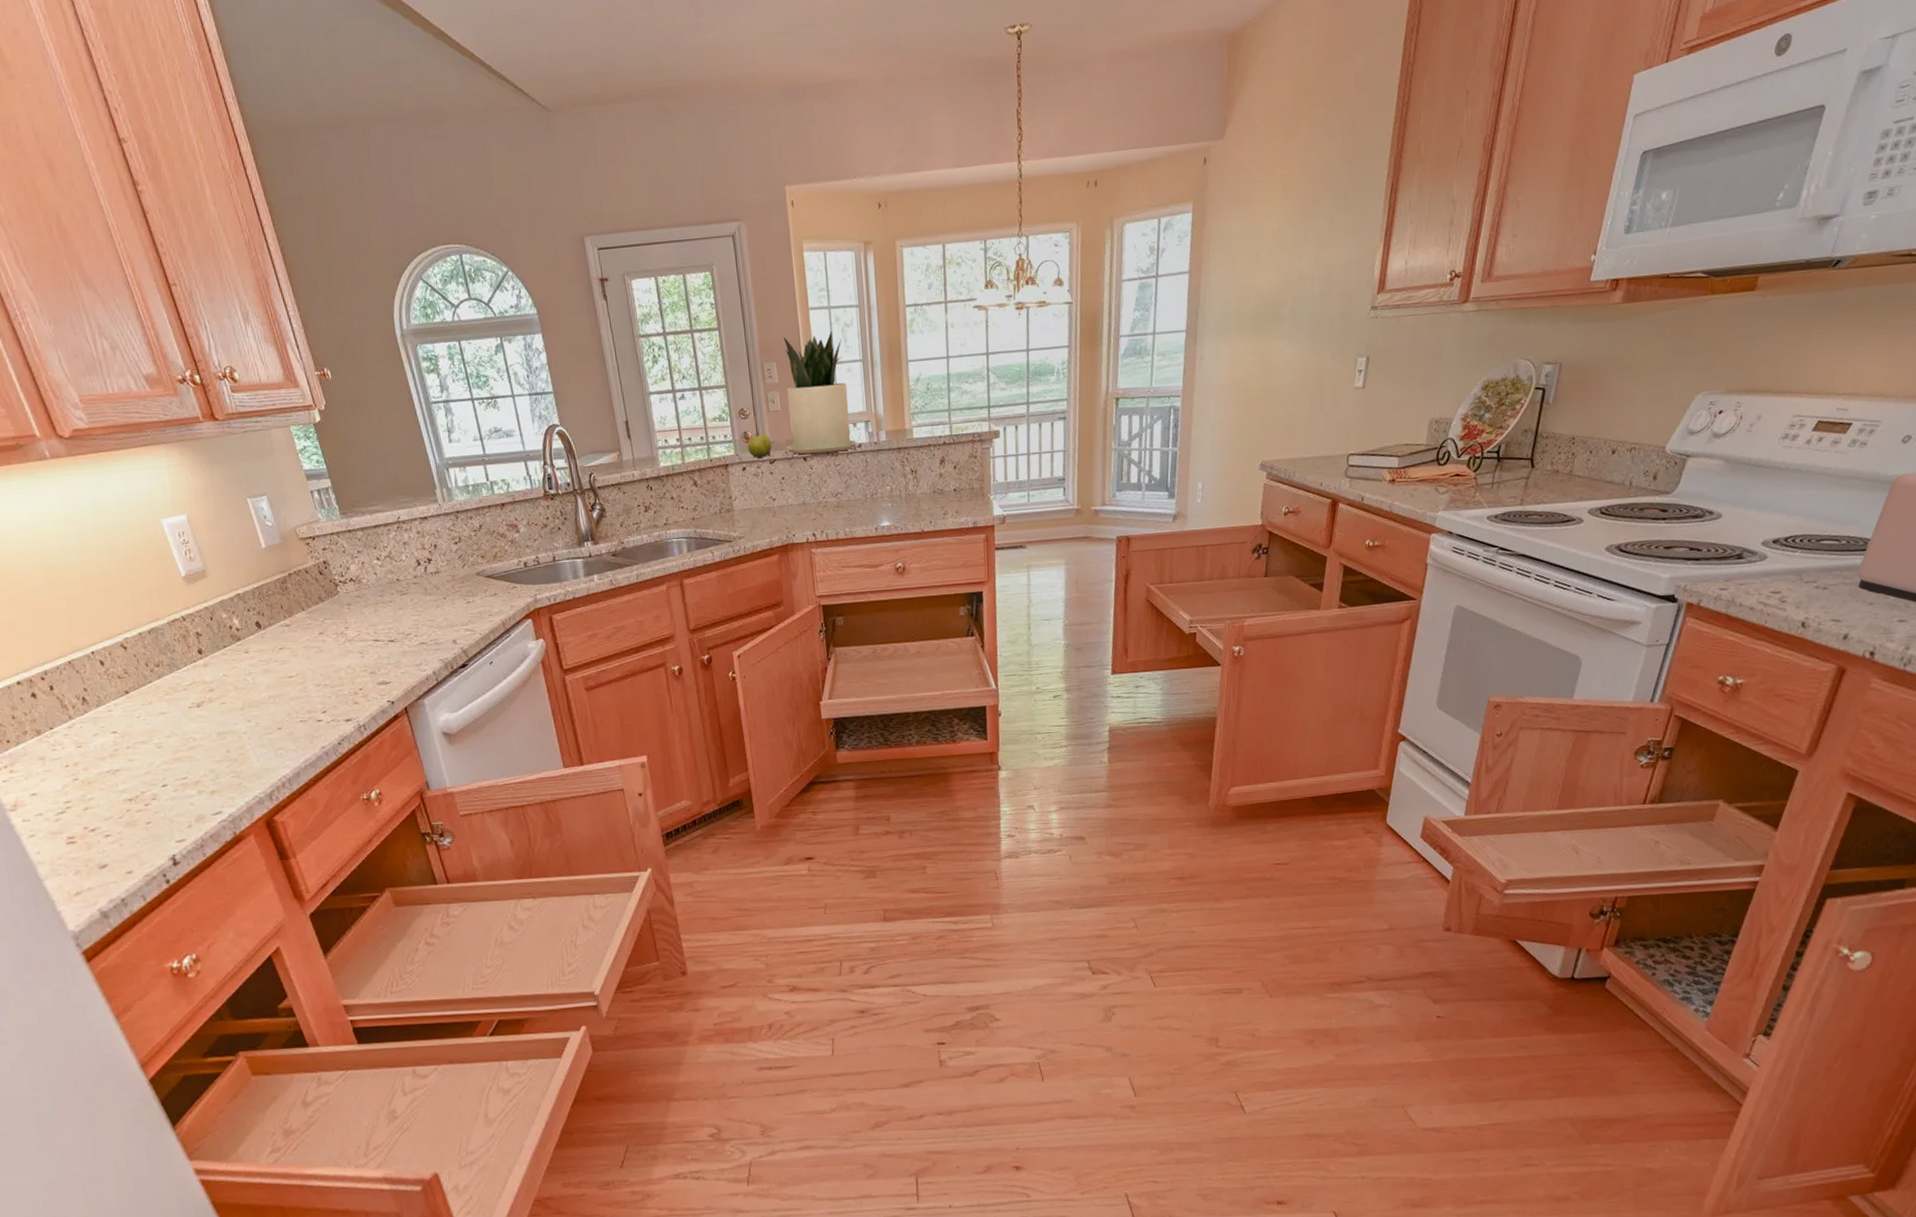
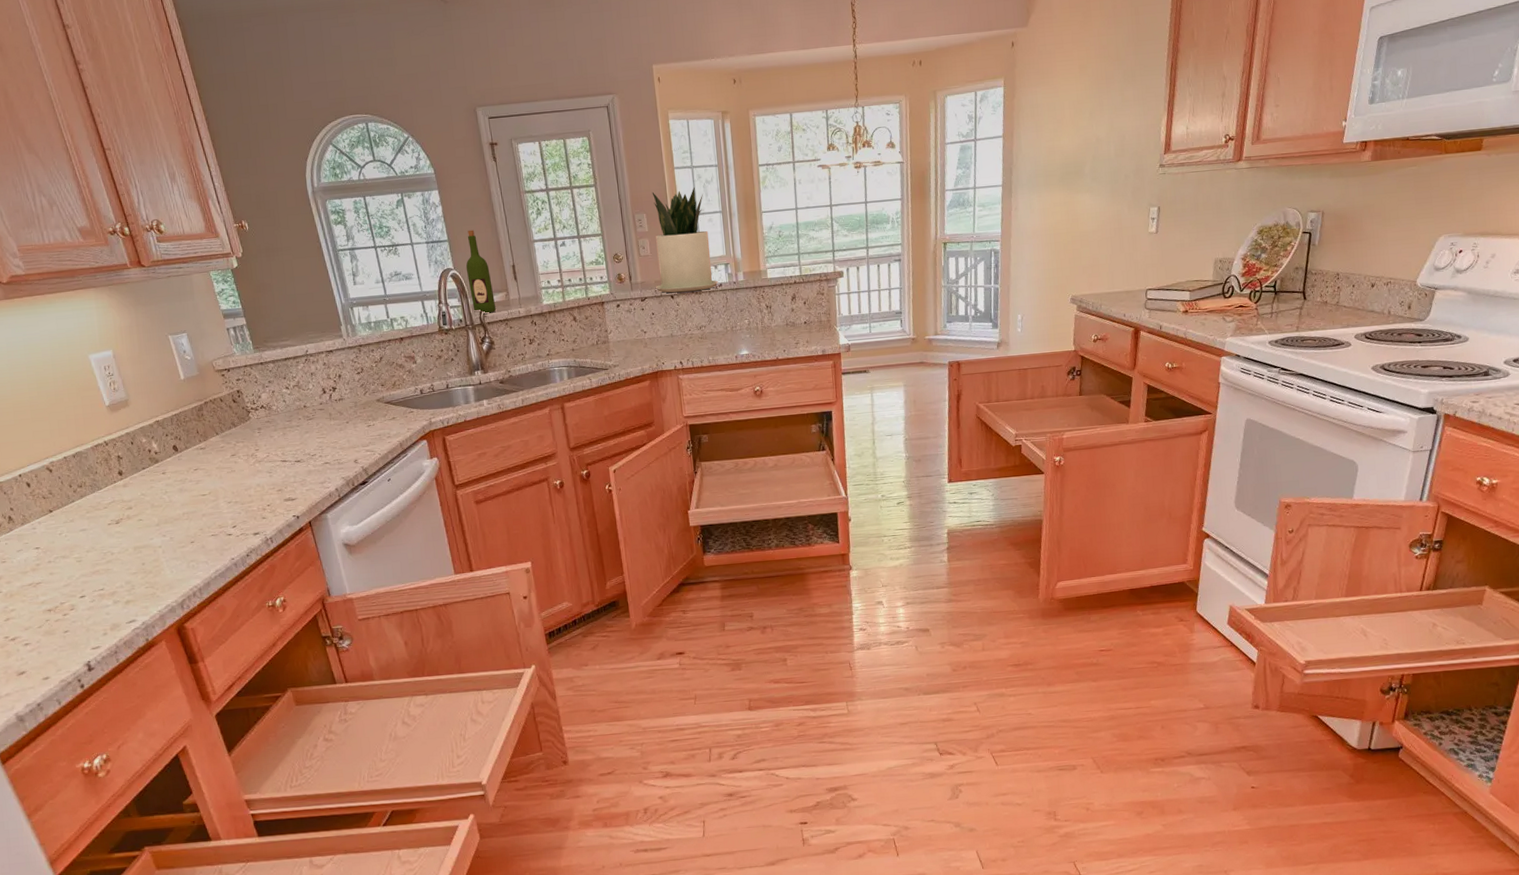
wine bottle: none [573,380,608,476] -> present [465,230,497,313]
fruit: present [747,433,772,458] -> none [621,275,643,296]

